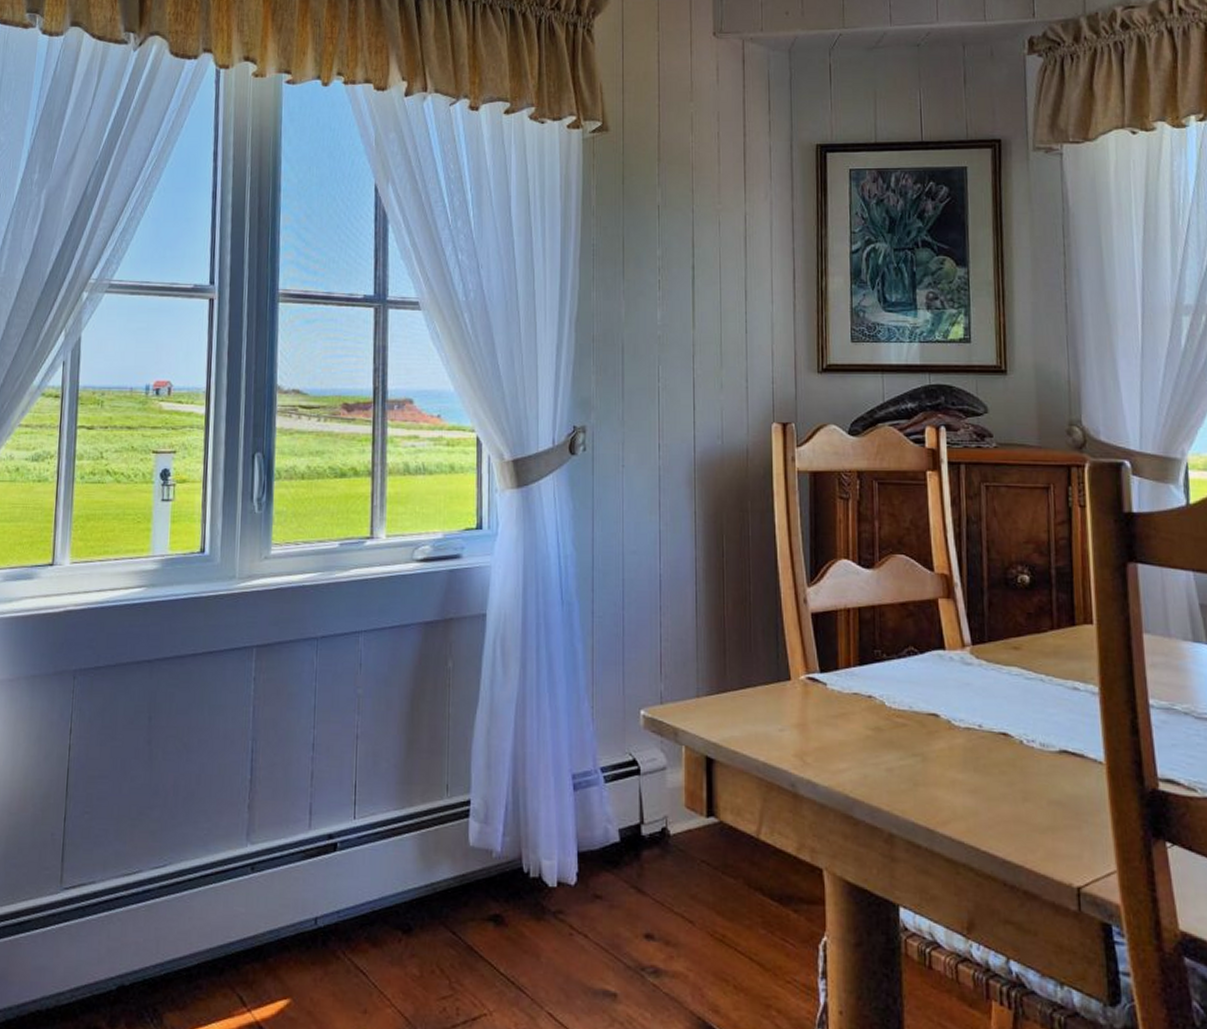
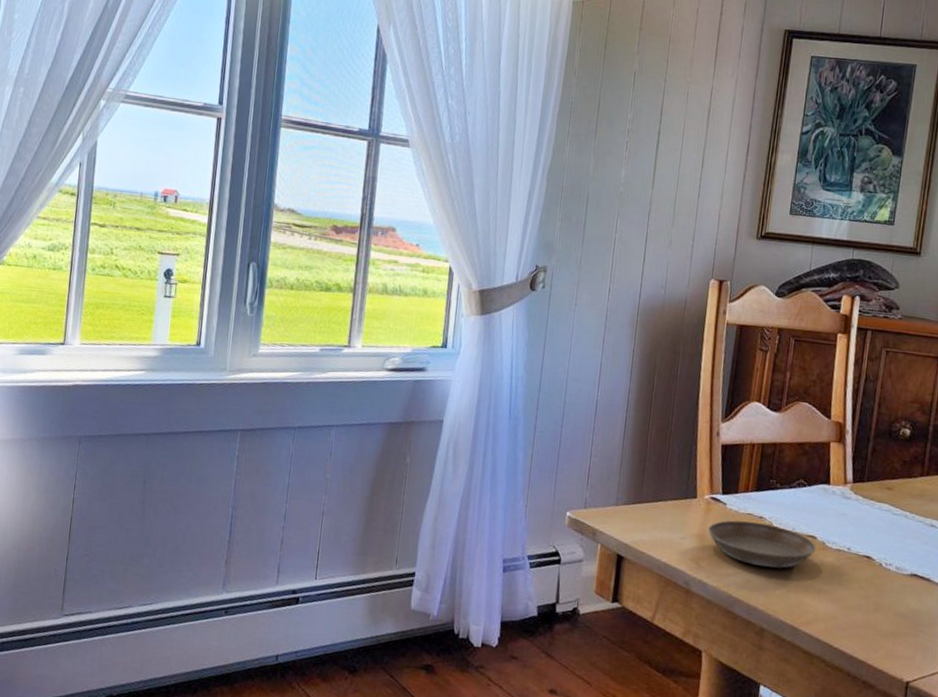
saucer: none [809,702,941,758] -> present [708,520,816,569]

